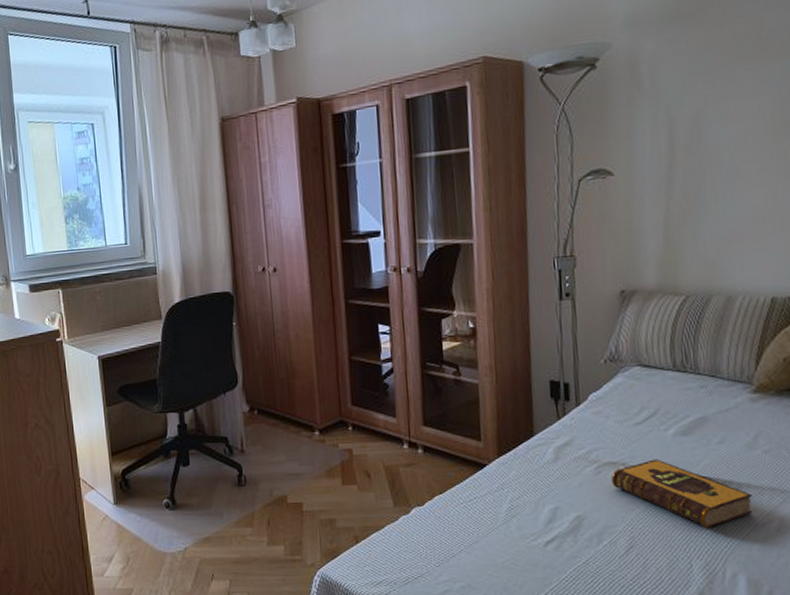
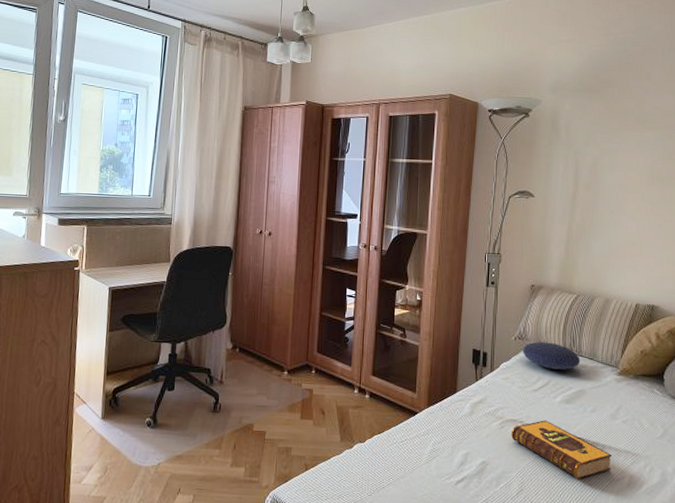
cushion: none [616,361,698,395] -> present [522,341,581,370]

